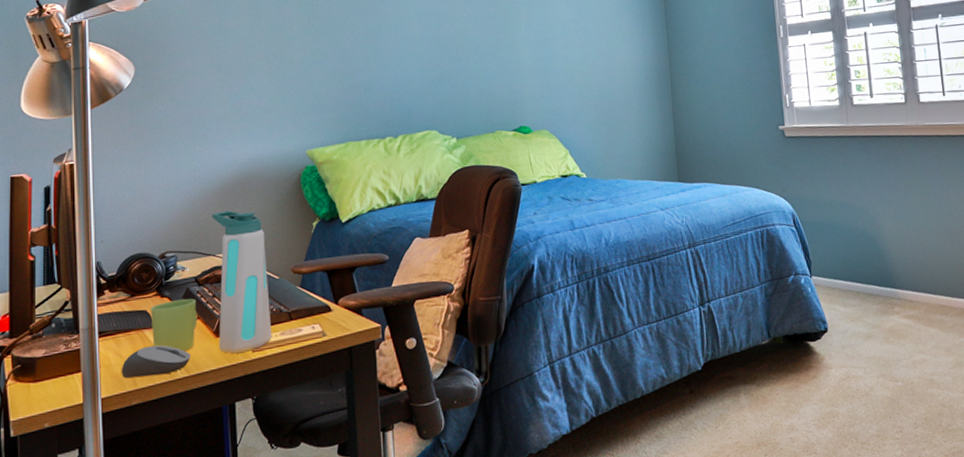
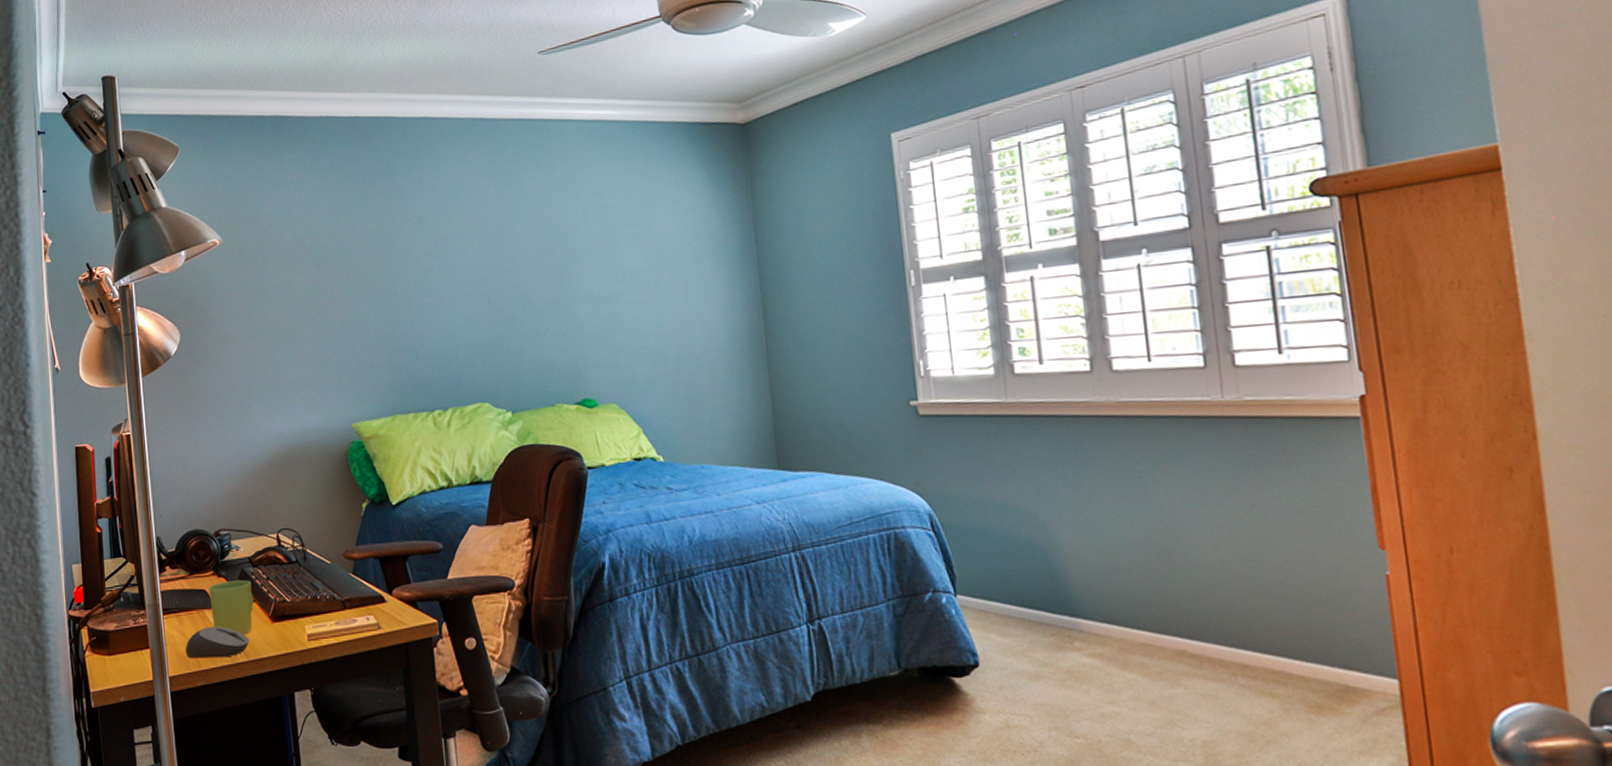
water bottle: present [212,210,272,354] -> none [262,488,327,642]

